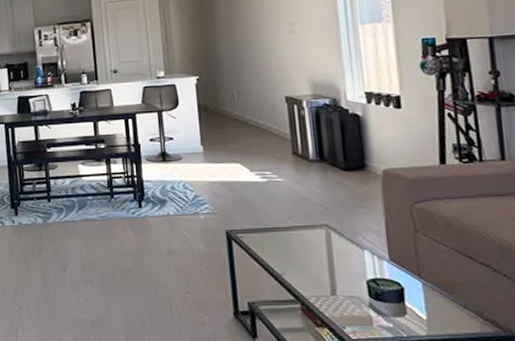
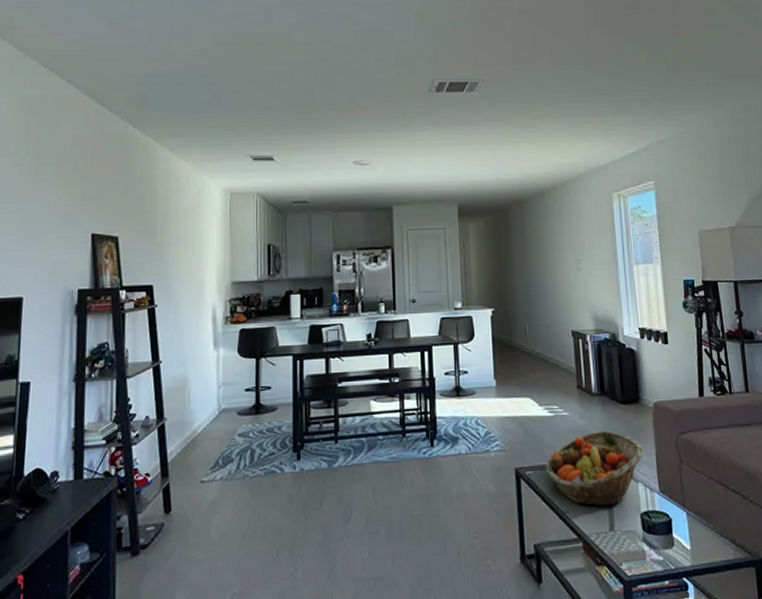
fruit basket: none [258,197,371,272] -> present [545,430,644,506]

